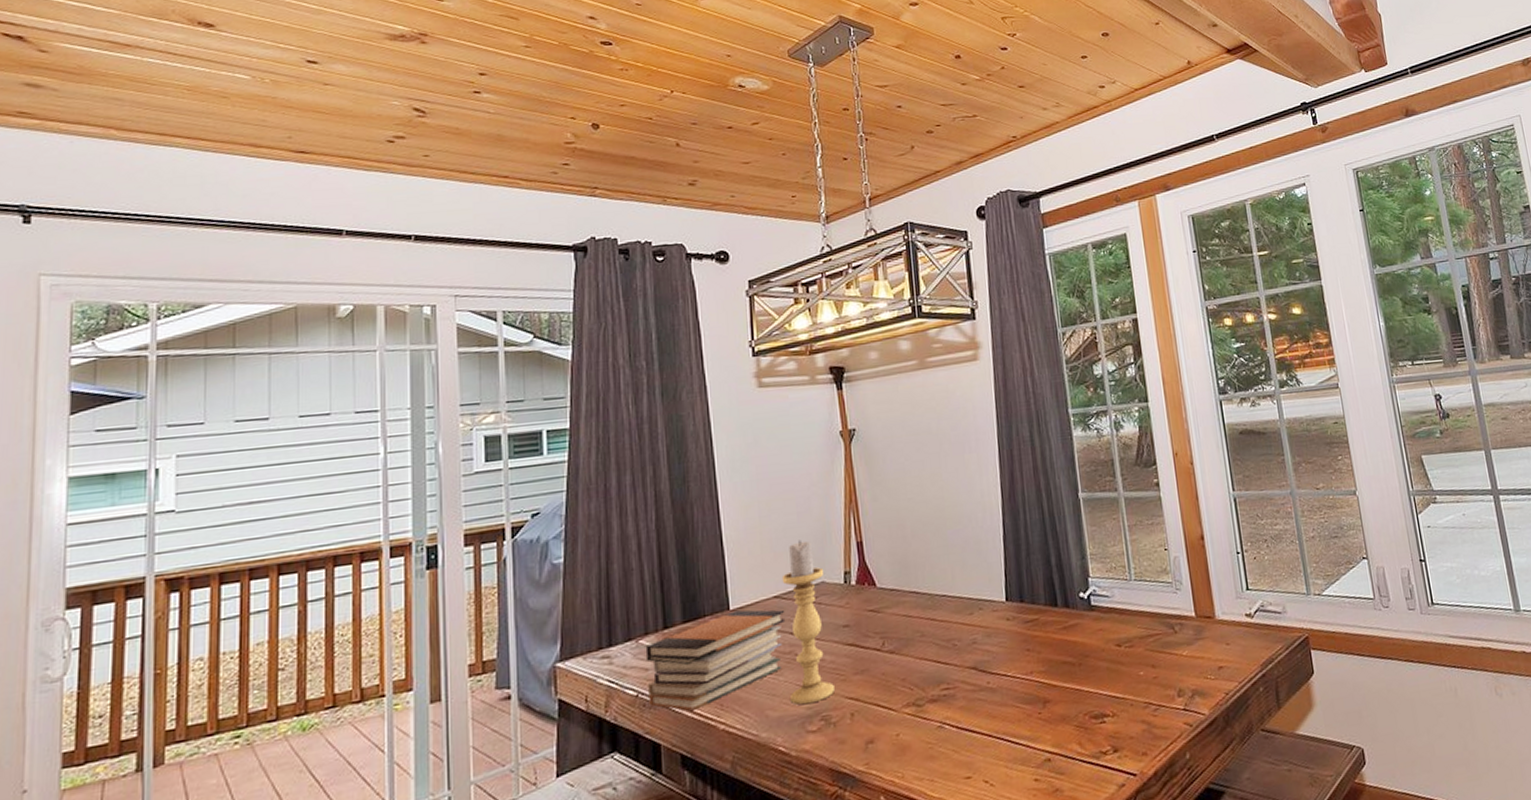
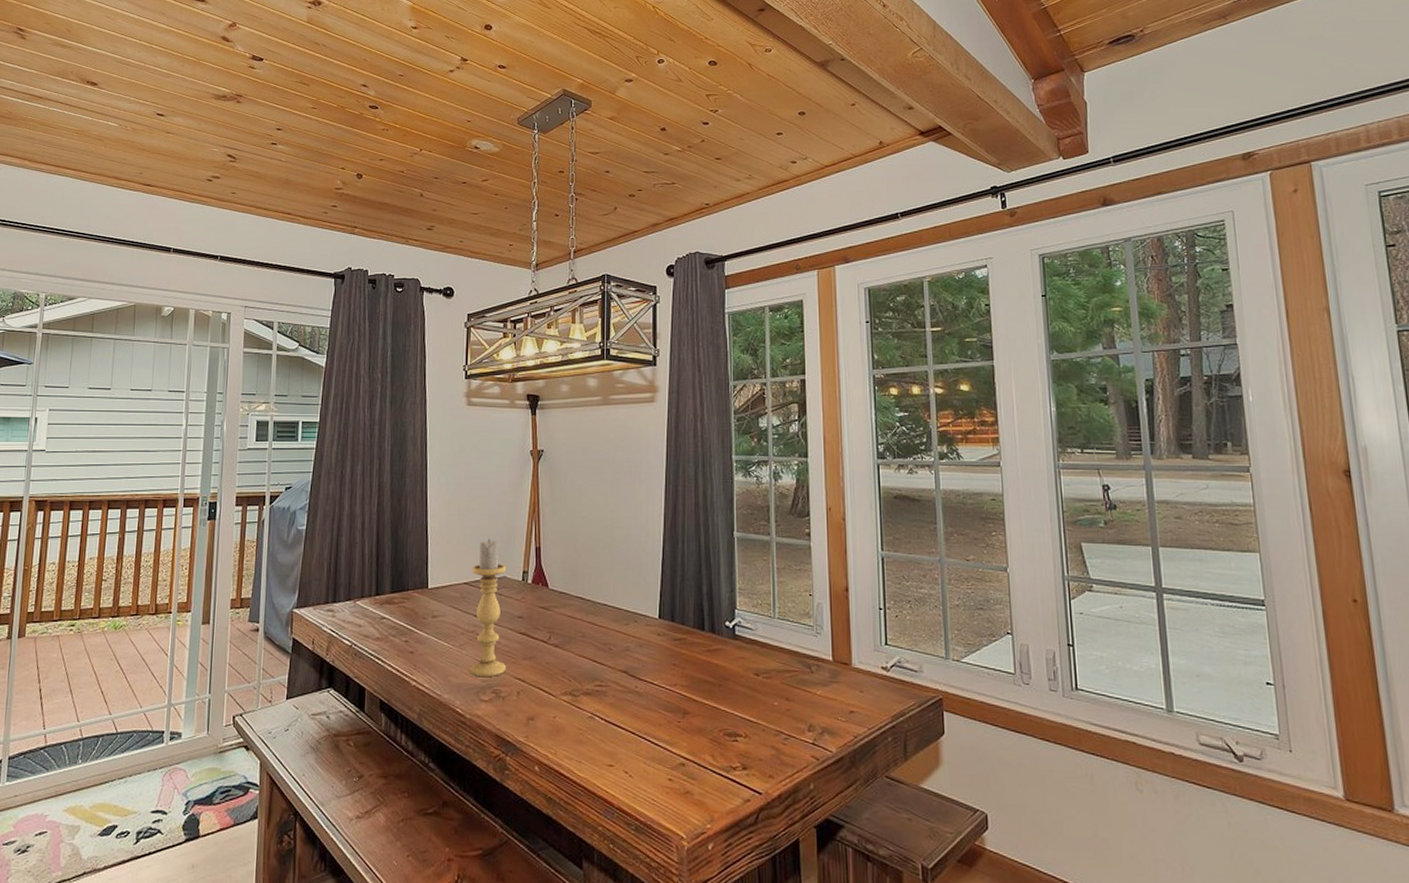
book stack: present [645,609,786,712] -> none [359,590,472,667]

